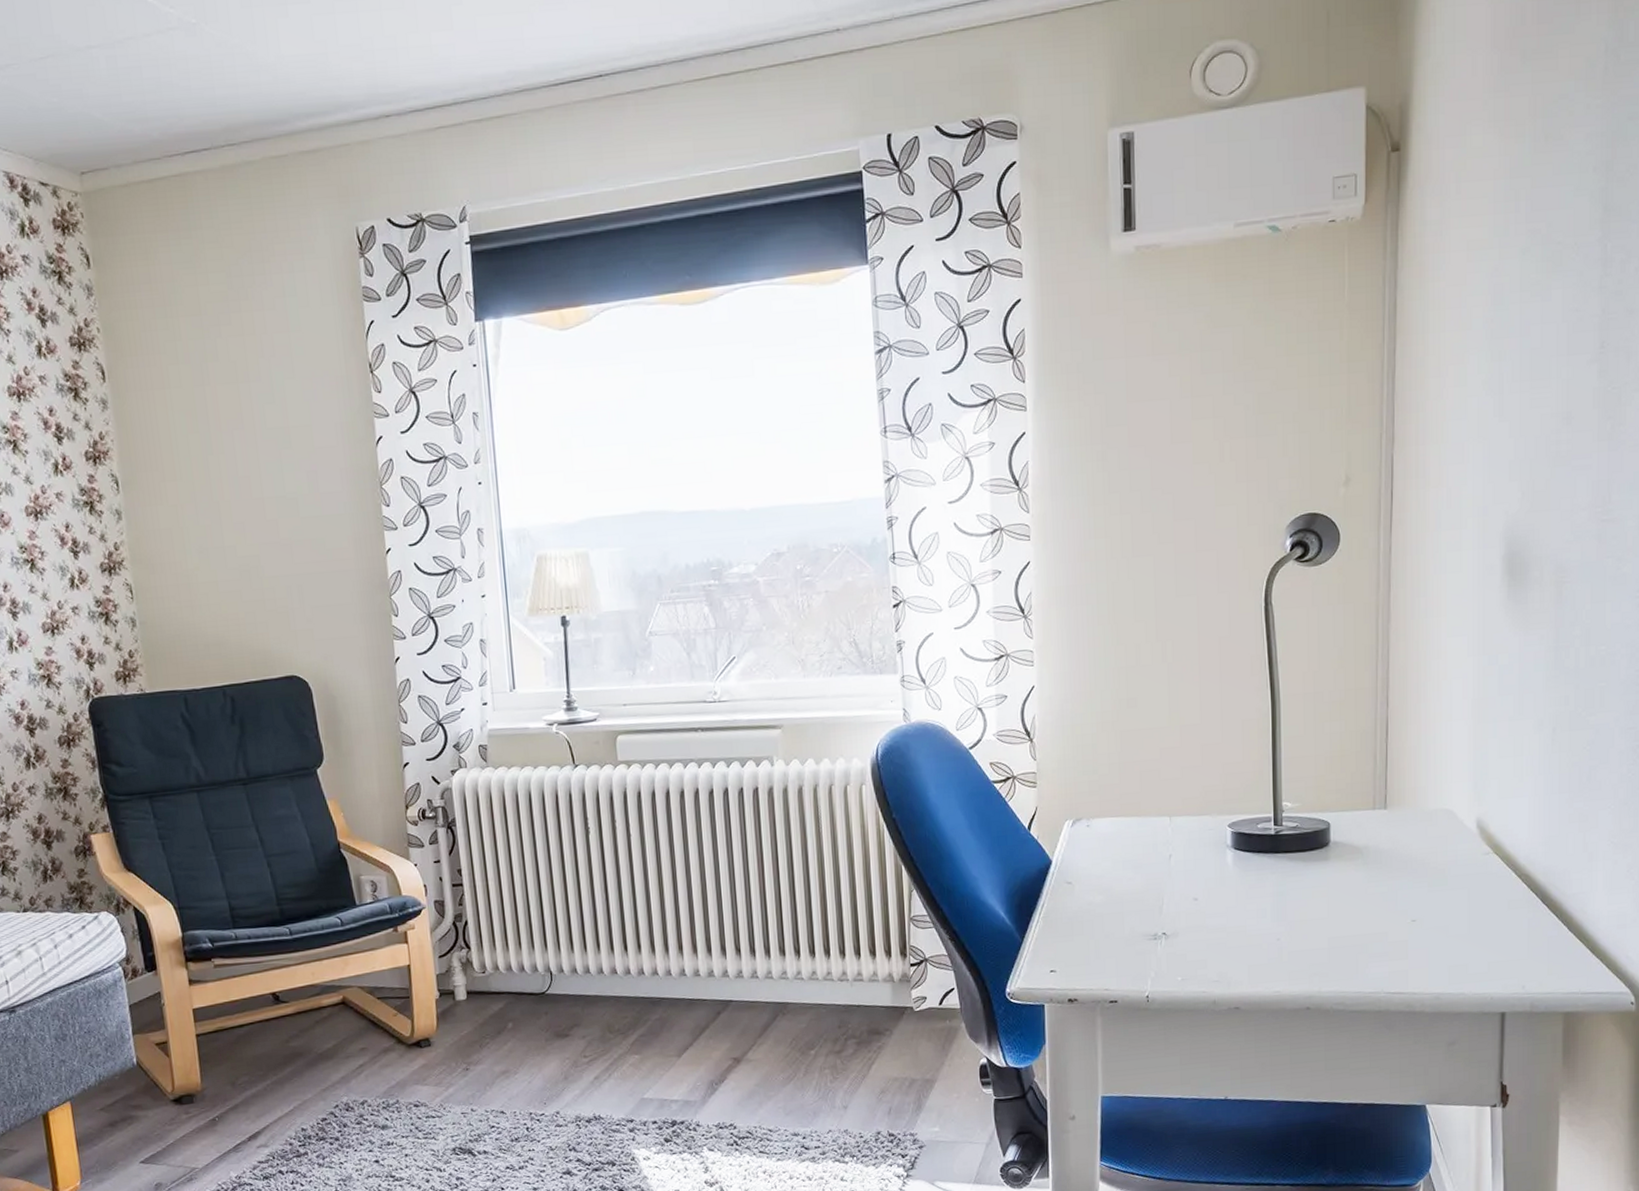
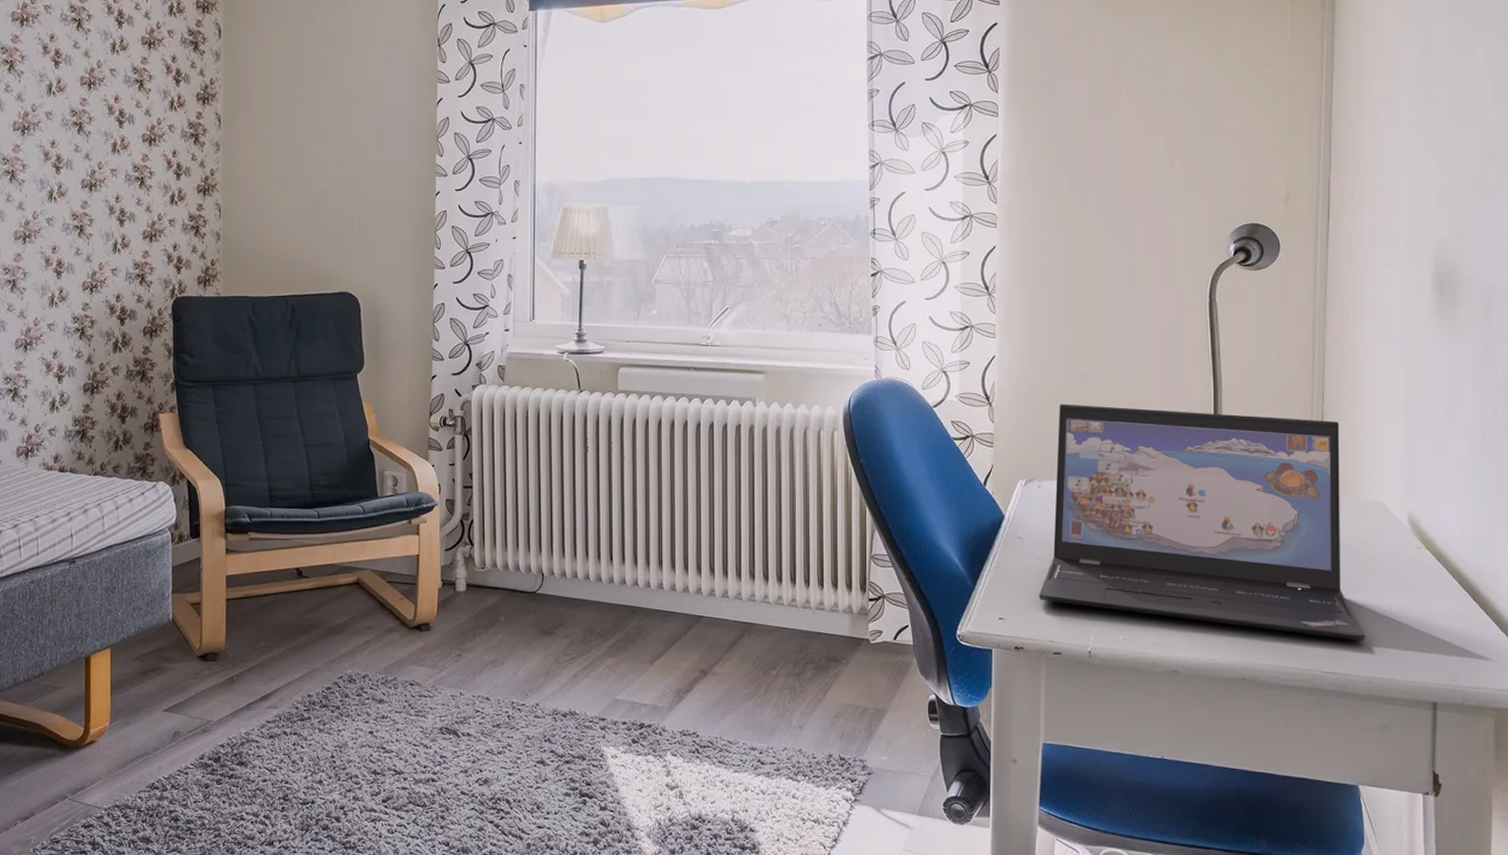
laptop: none [1092,725,1433,958] -> present [1039,404,1366,642]

